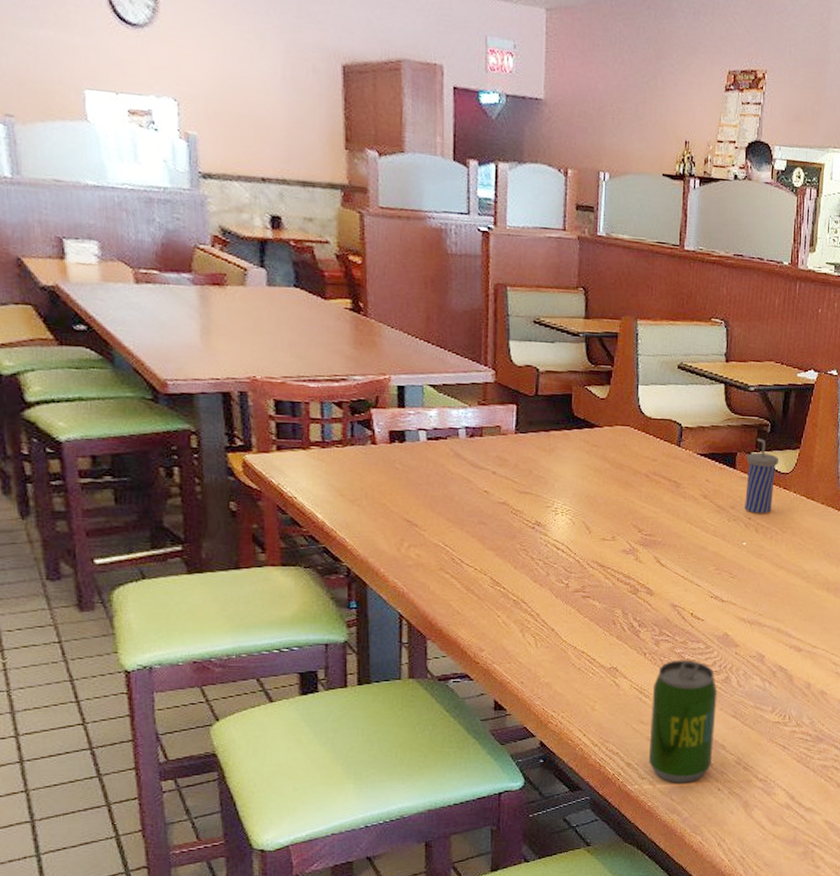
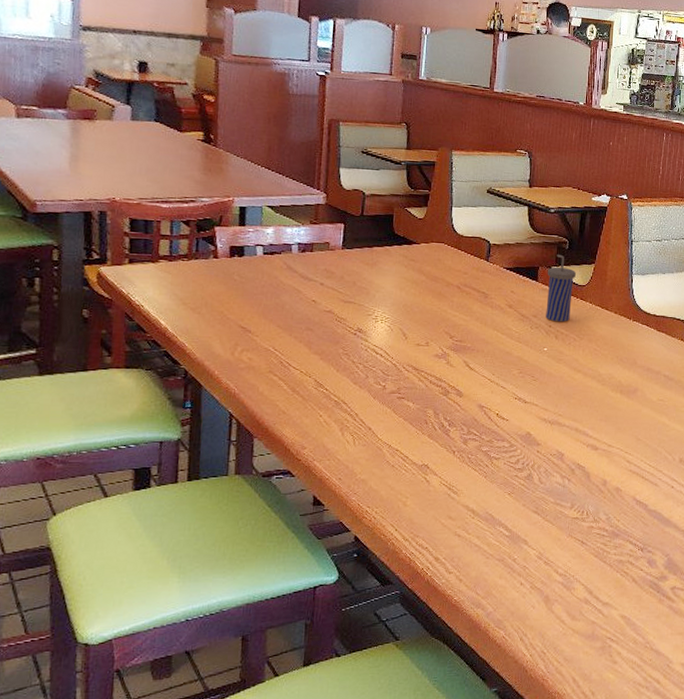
soda can: present [648,660,717,783] -> none [455,457,520,578]

